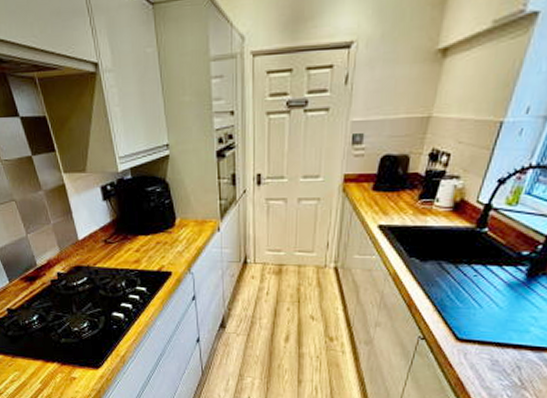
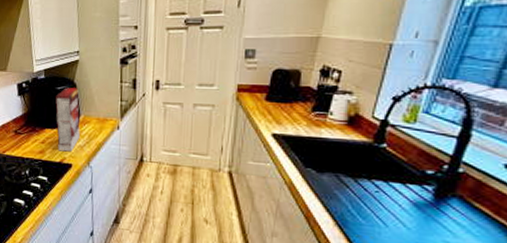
cereal box: none [146,188,177,259] -> present [55,88,80,152]

